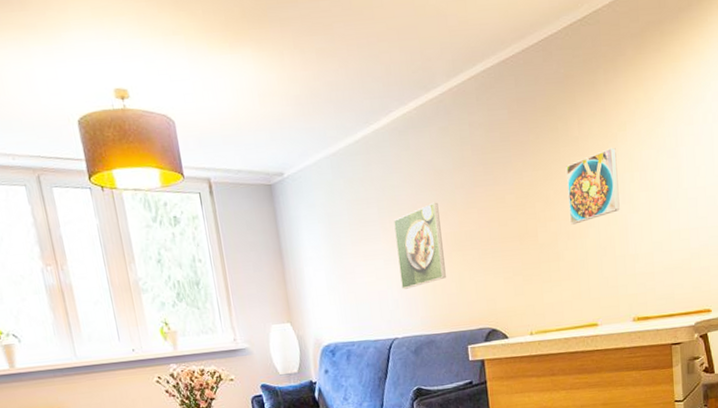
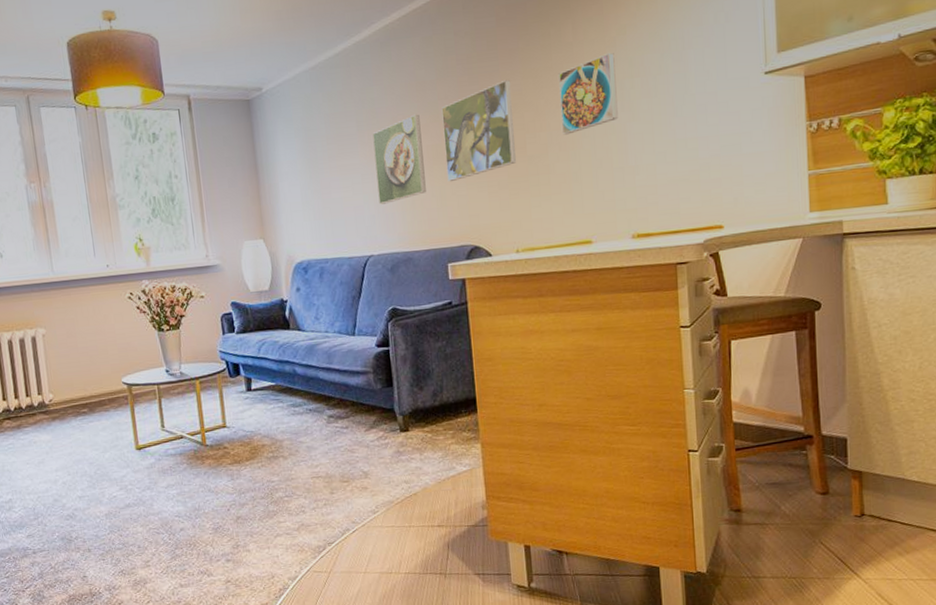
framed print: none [458,170,529,267] -> present [441,79,516,181]

